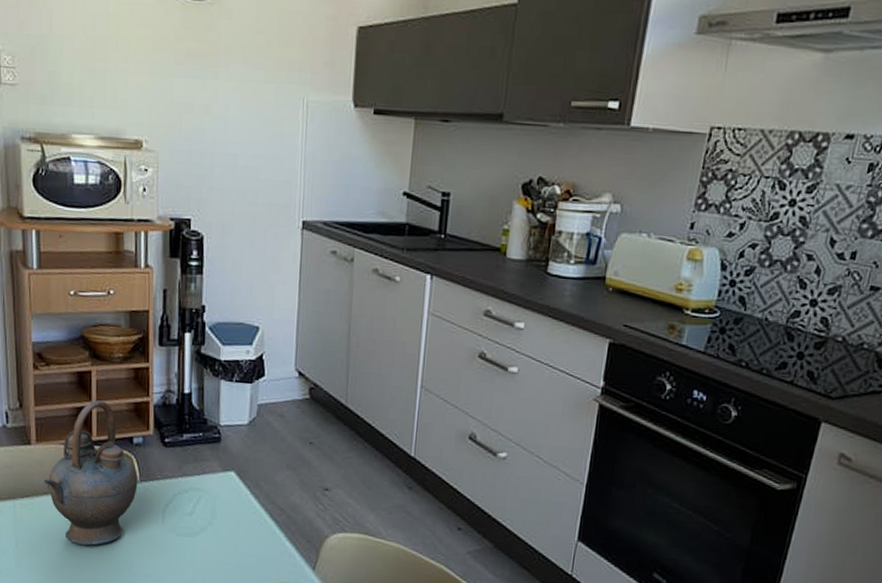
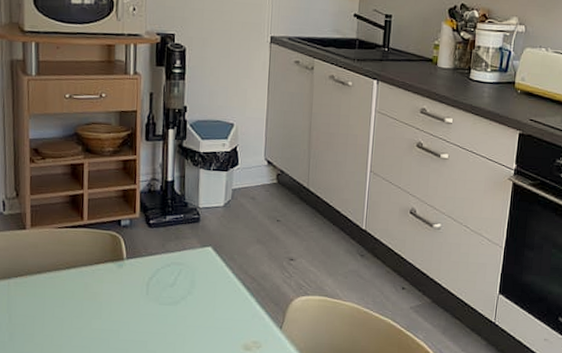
teapot: present [43,400,138,546] -> none [36,188,125,318]

